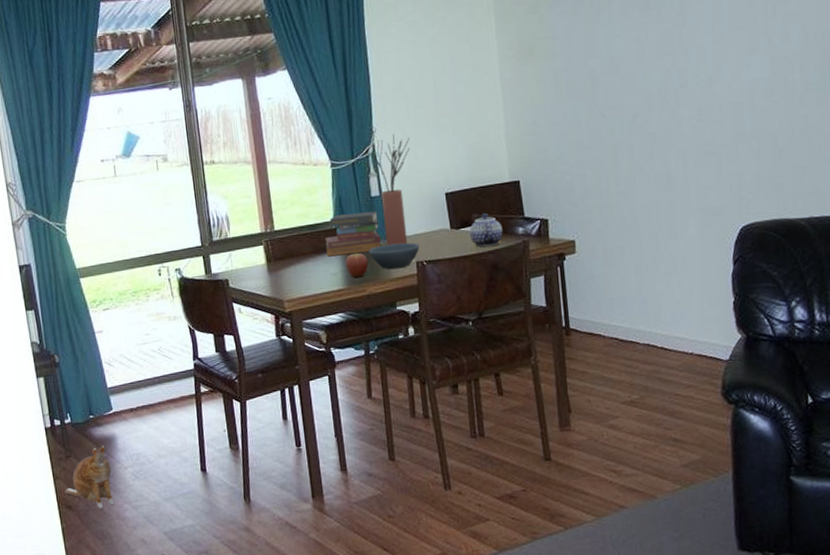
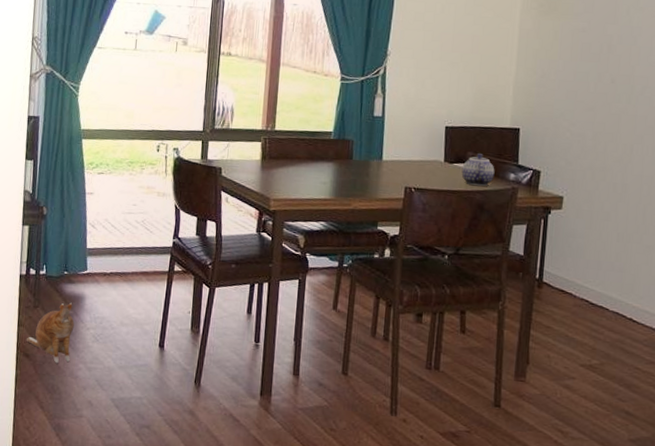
books: present [325,211,381,257] -> none [320,127,377,169]
fruit: present [345,251,369,277] -> none [336,165,359,191]
soup bowl: present [368,242,420,269] -> none [361,164,411,190]
vase: present [373,133,409,245] -> none [379,60,421,169]

